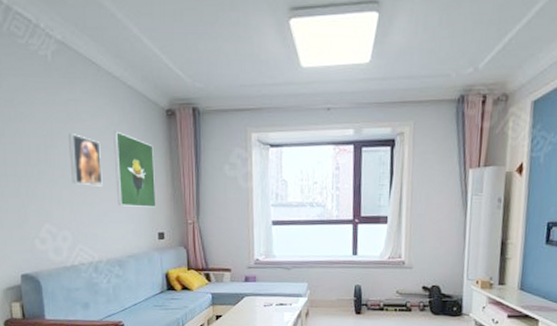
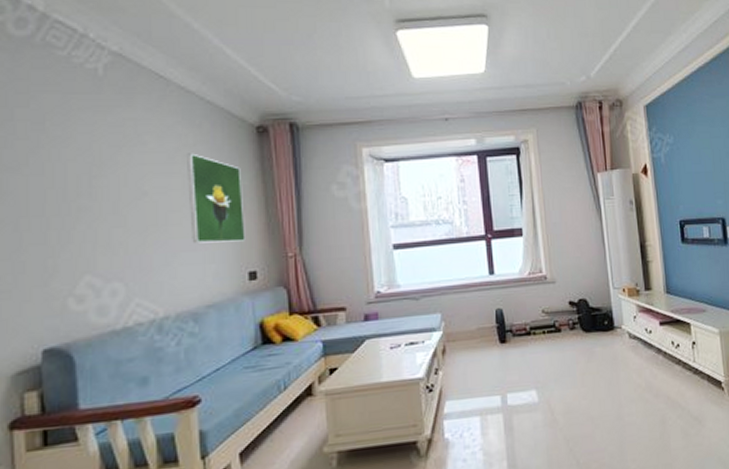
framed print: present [69,134,103,187] -> none [124,159,171,222]

